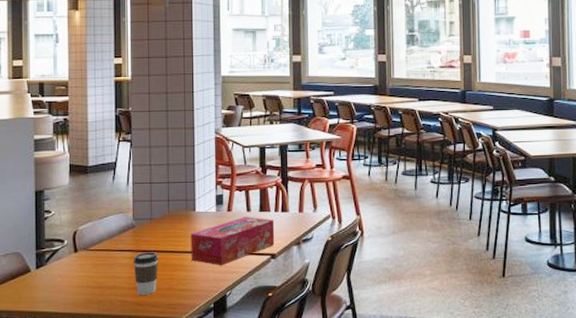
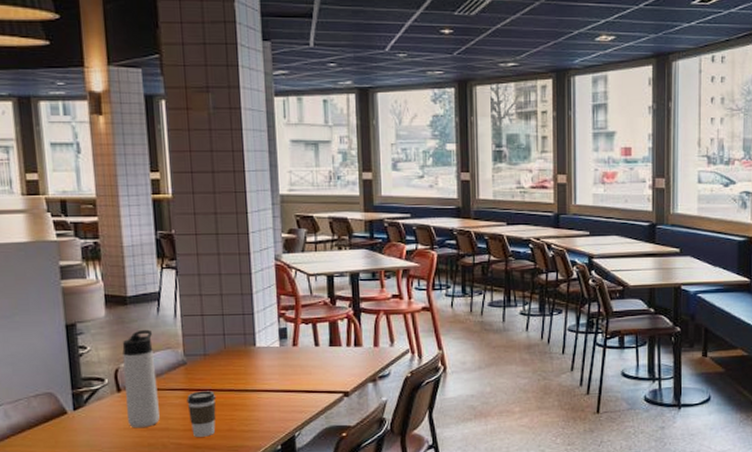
thermos bottle: none [81,196,109,286] -> present [122,329,160,429]
tissue box: present [191,216,275,266] -> none [251,351,348,405]

